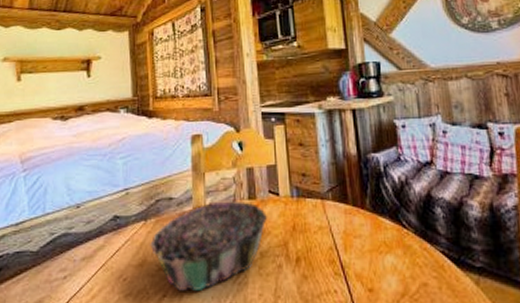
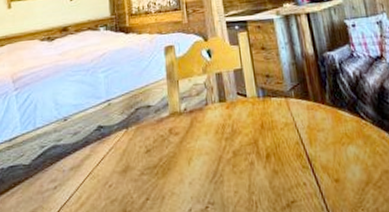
decorative bowl: present [150,200,268,292] -> none [132,104,238,195]

